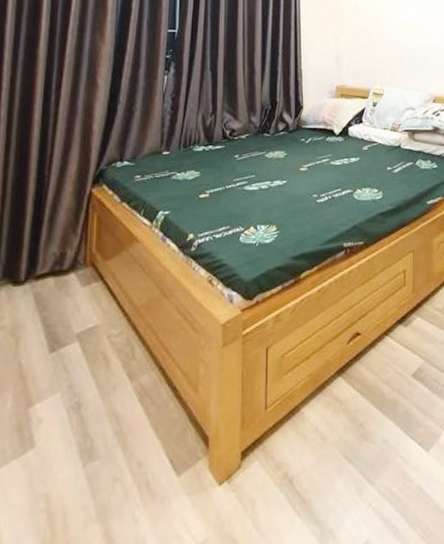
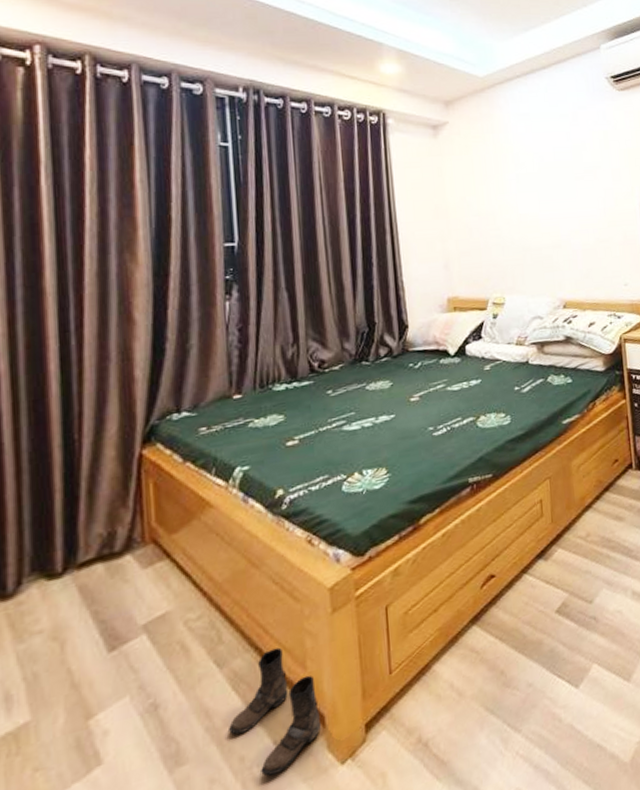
boots: none [132,370,206,484] -> present [229,647,322,777]

